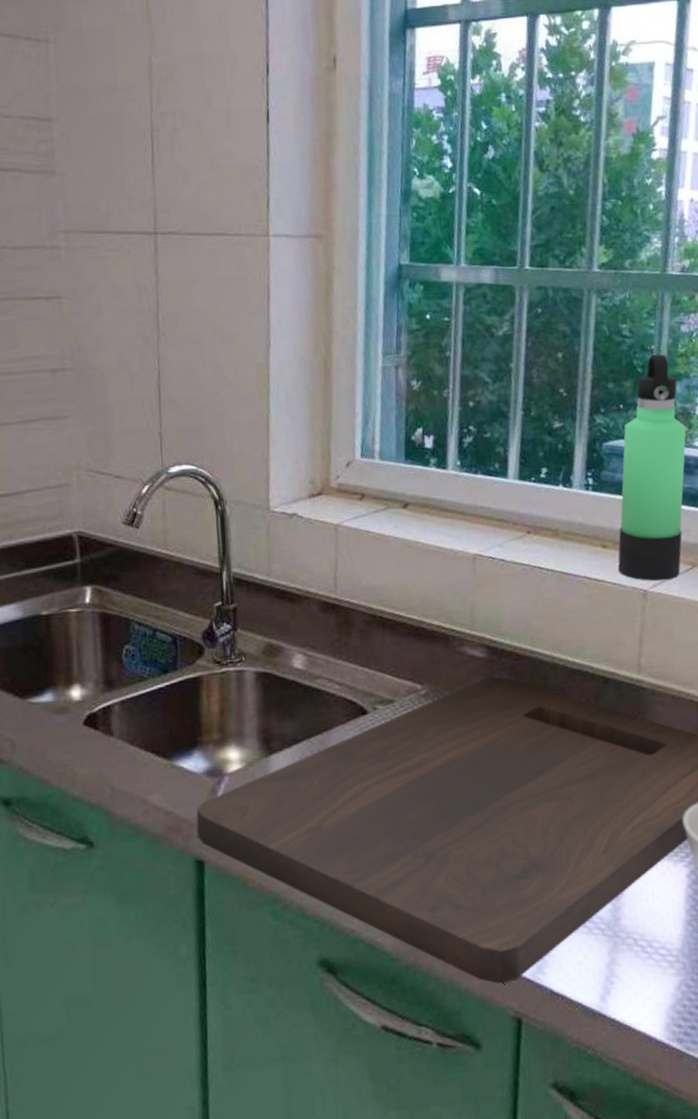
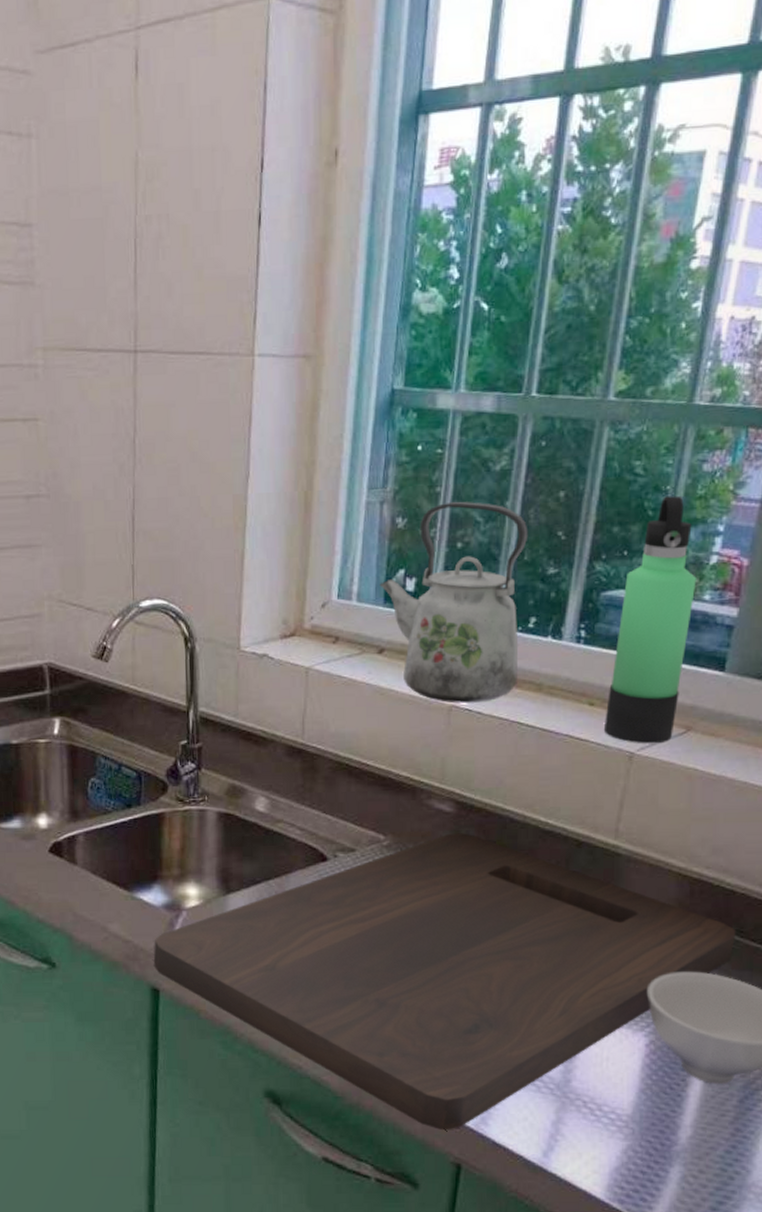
kettle: none [399,364,535,552] -> present [379,501,528,703]

